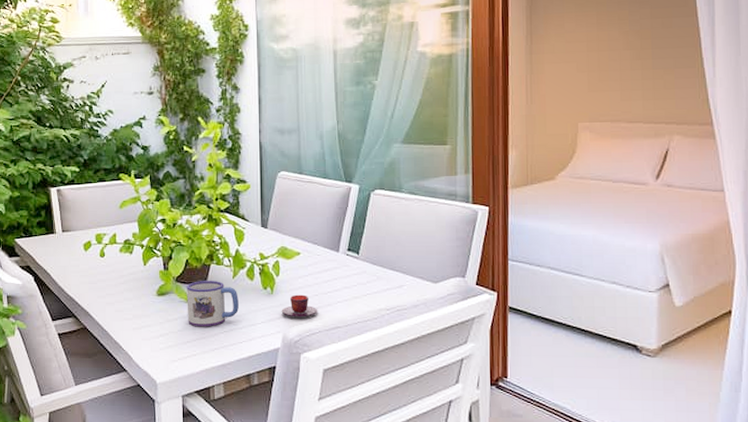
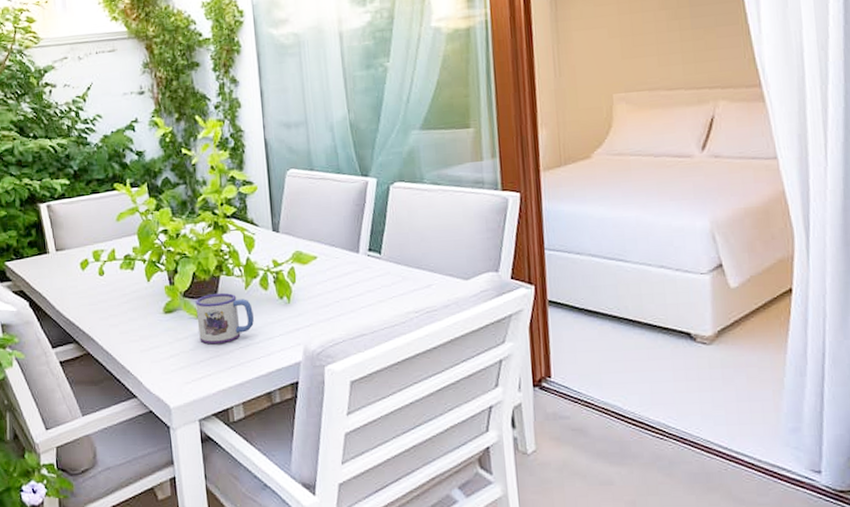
teacup: present [281,294,318,318] -> none [300,302,341,327]

